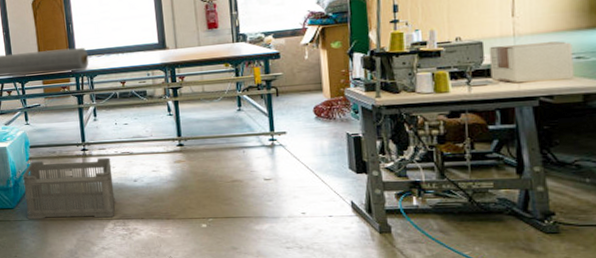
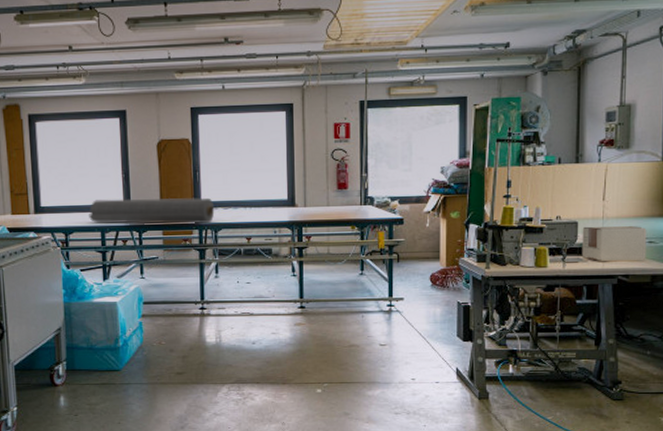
plastic crate: present [22,158,115,220] -> none [132,318,231,383]

